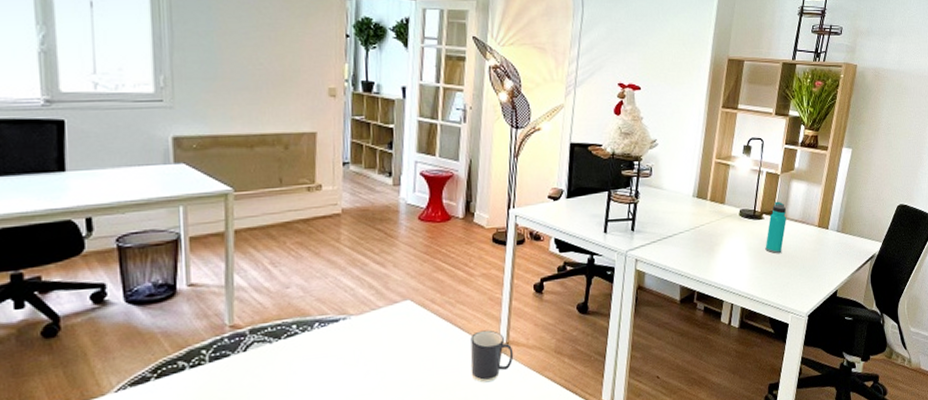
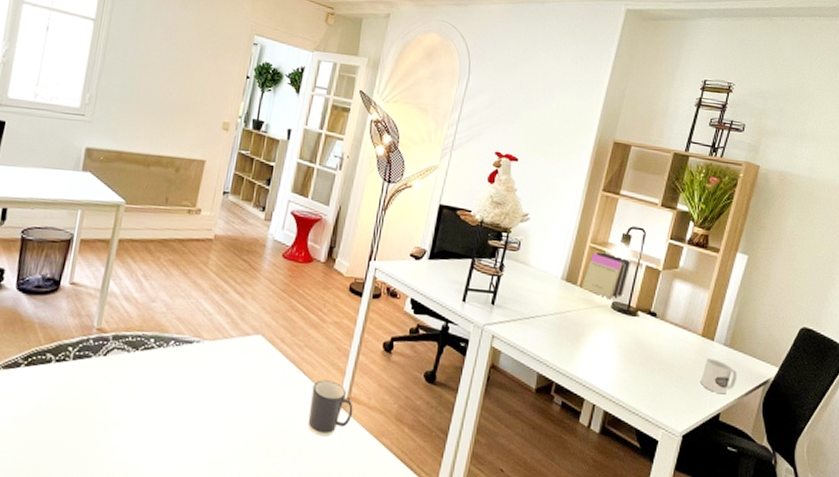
books: none [711,165,754,208] -> present [580,252,631,300]
water bottle: present [765,201,786,254] -> none [637,299,665,359]
mug: none [819,245,849,275] -> present [700,358,738,395]

